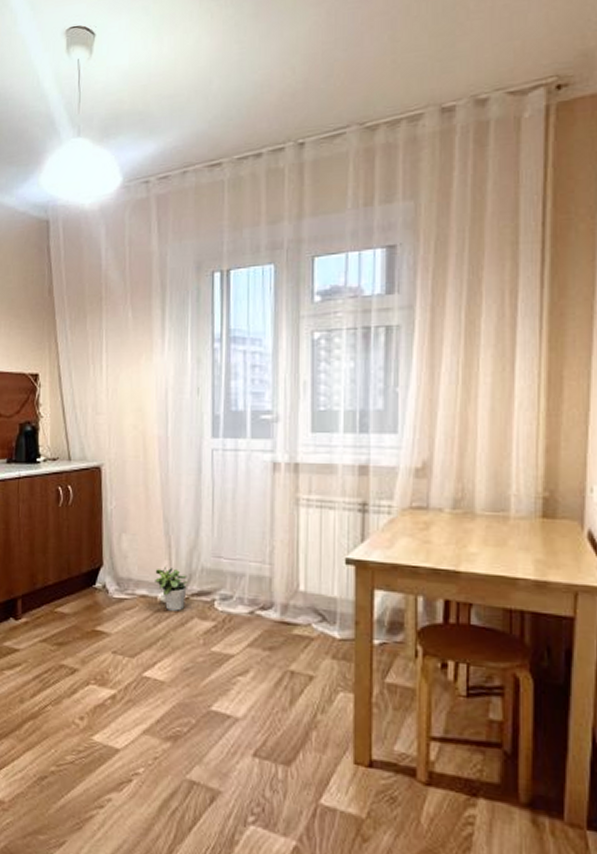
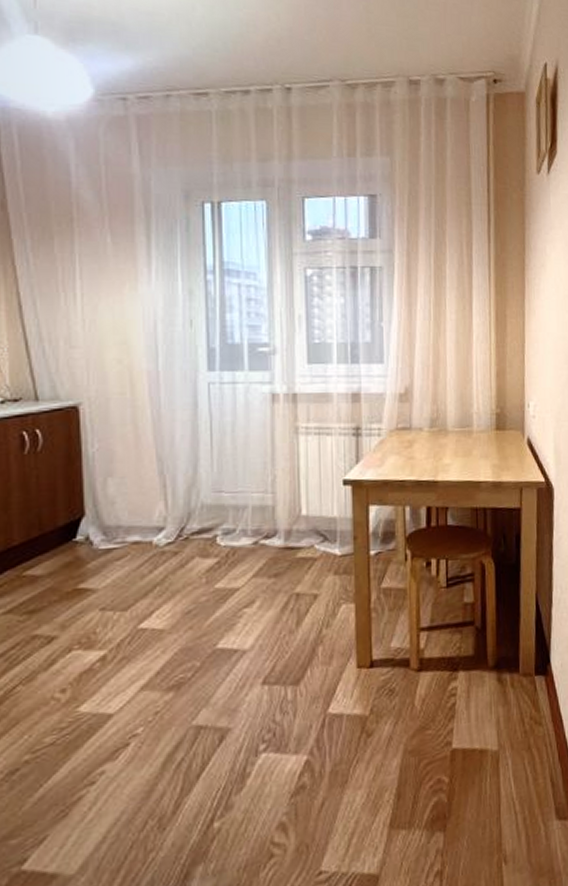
potted plant: present [155,565,189,611] -> none [149,506,188,554]

